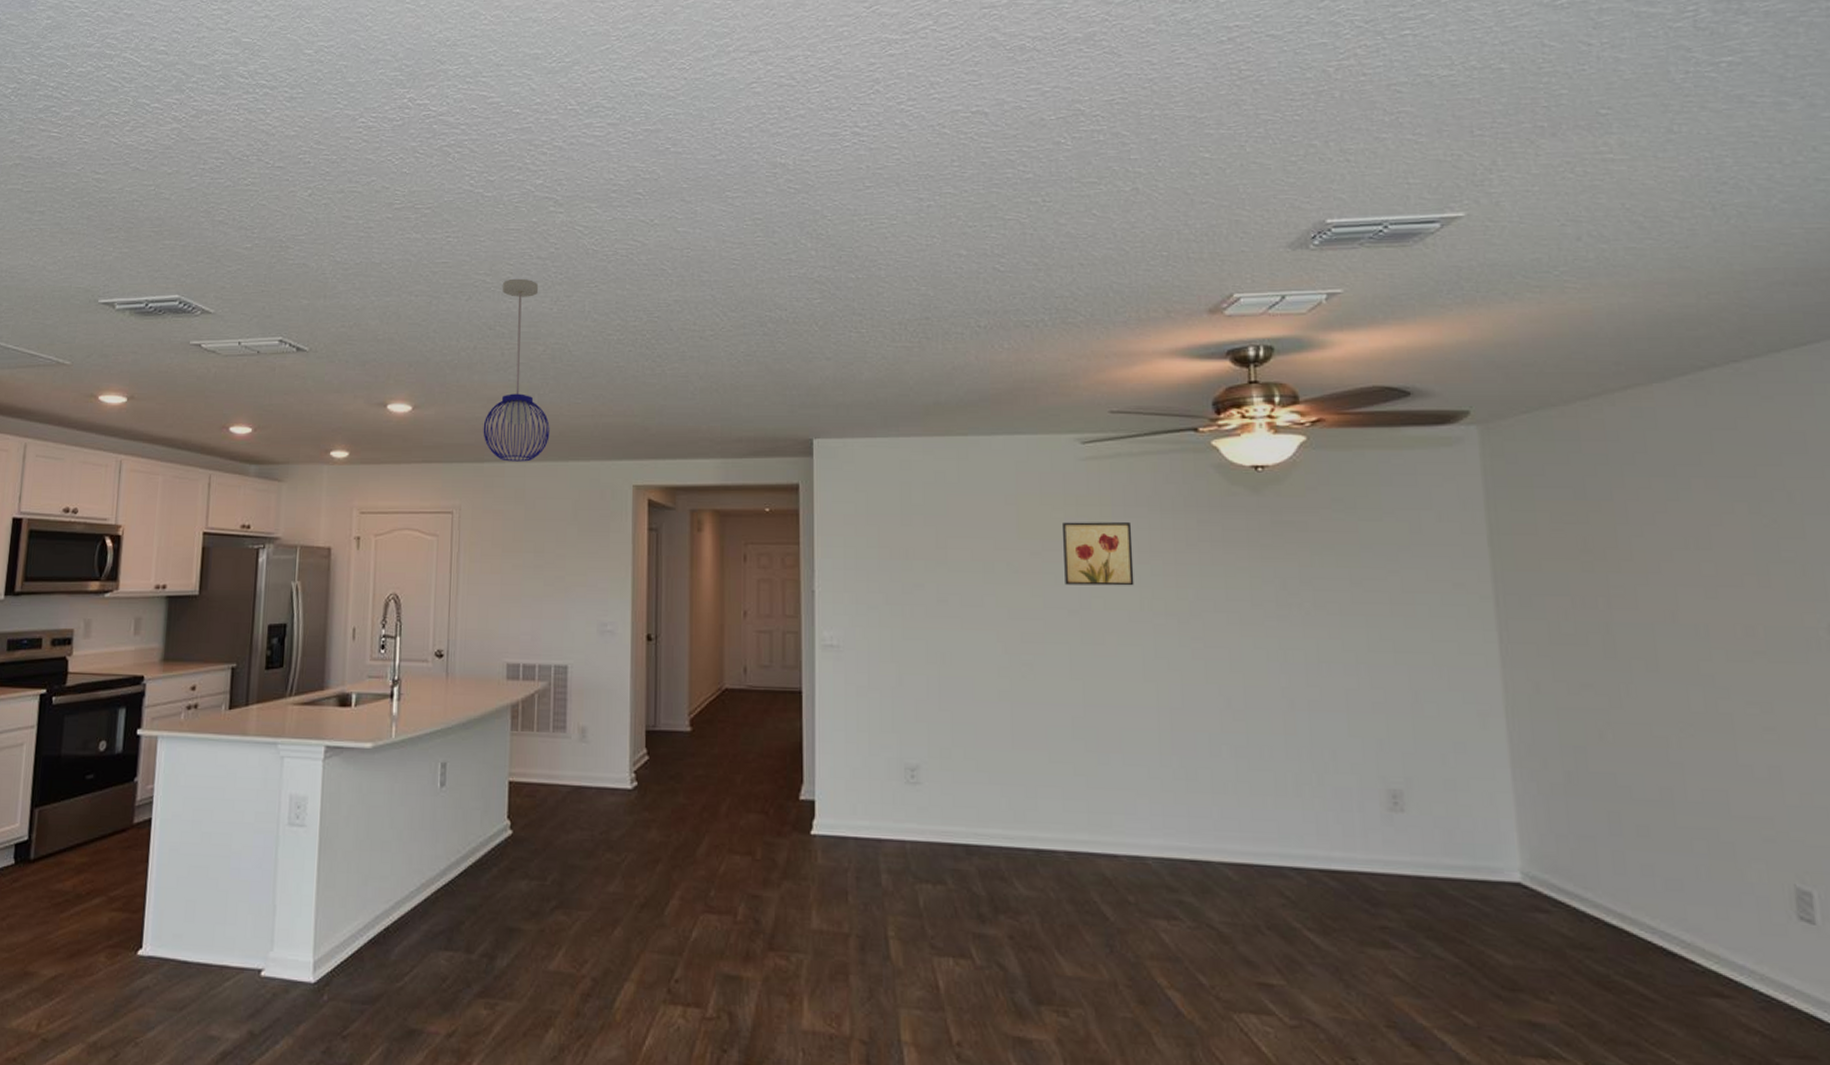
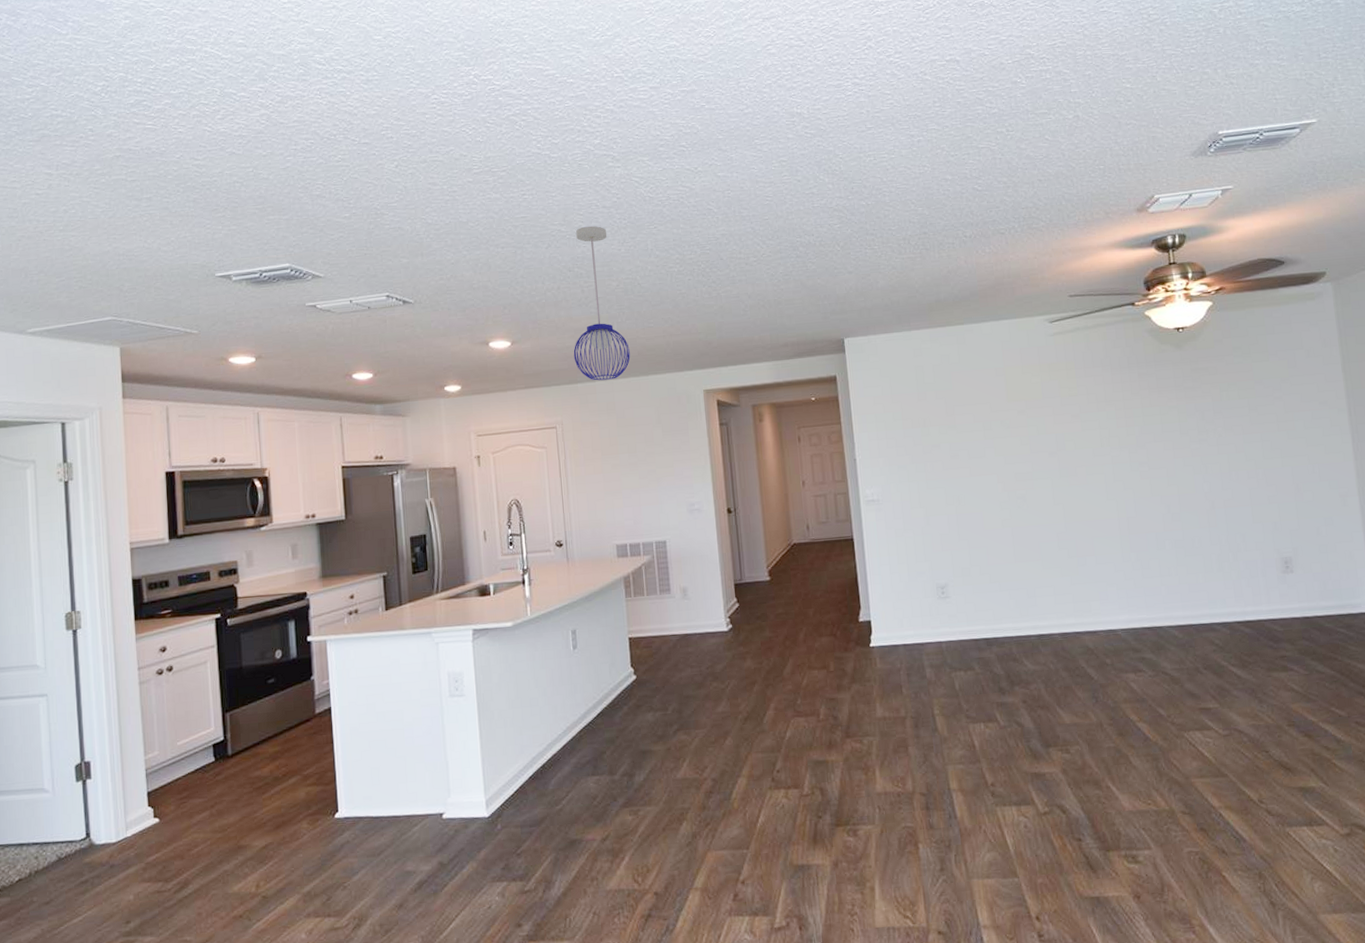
wall art: present [1063,522,1134,586] -> none [1040,381,1096,433]

